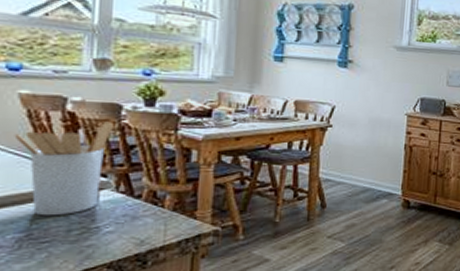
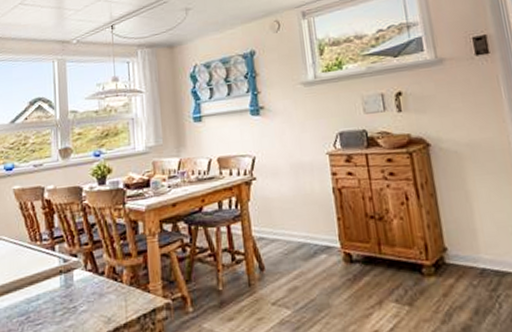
utensil holder: present [14,121,113,216] -> none [13,204,78,299]

